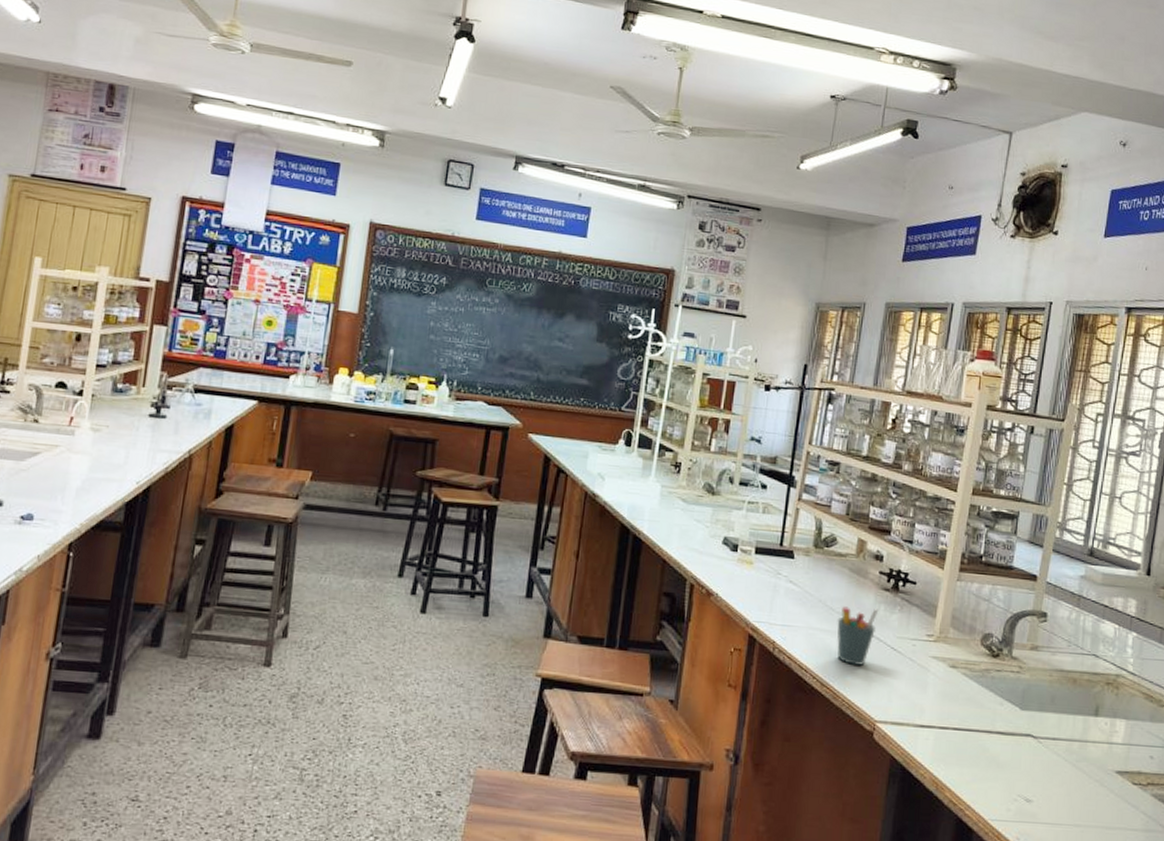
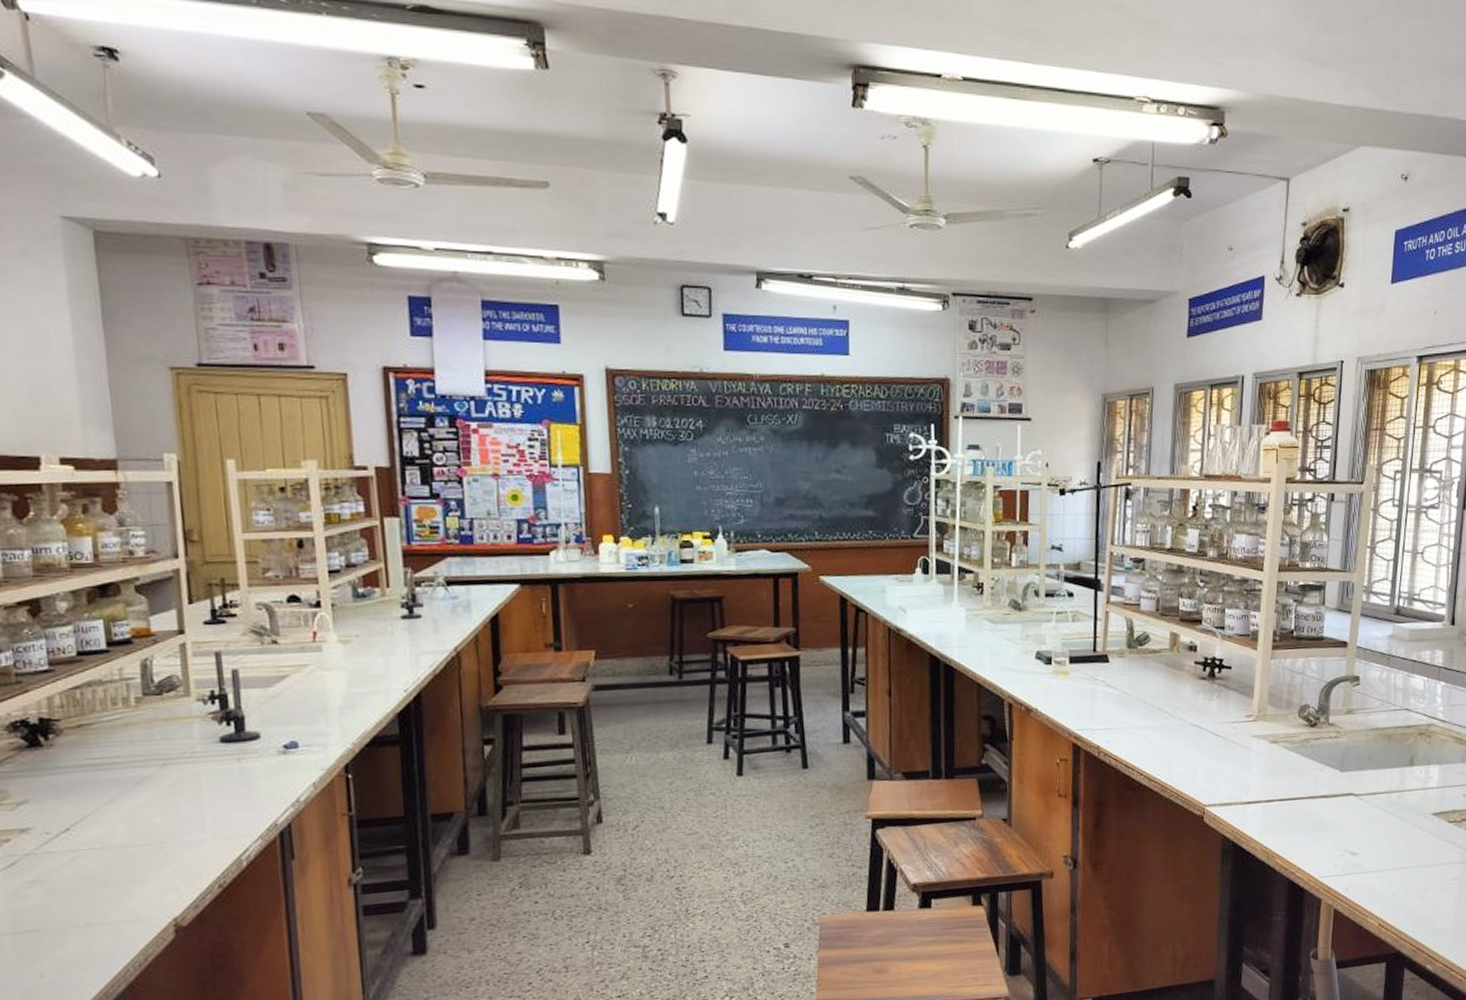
pen holder: present [837,606,879,665] -> none [1158,698,1198,756]

